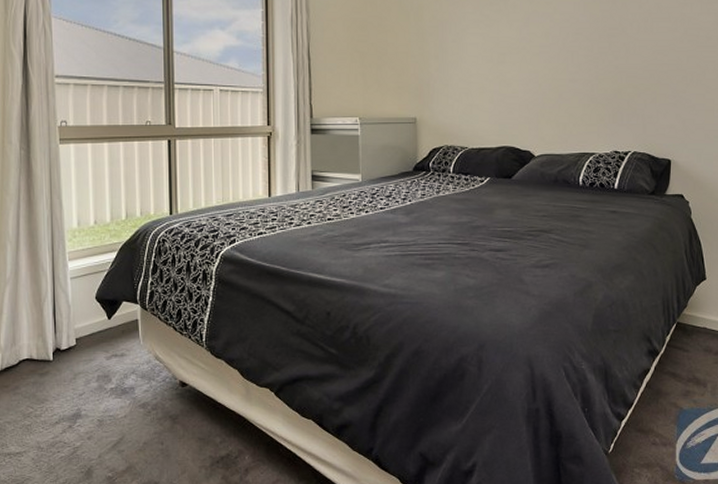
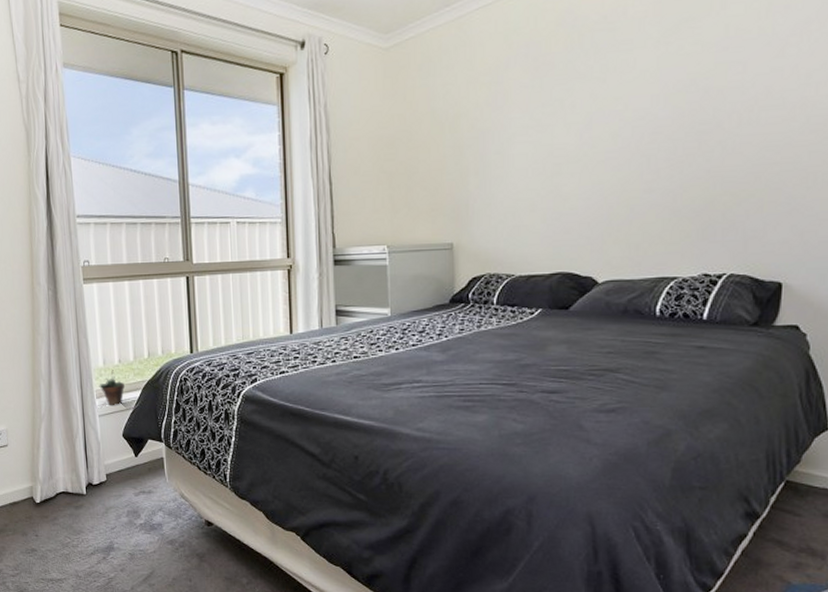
succulent plant: none [72,231,100,268] -> present [99,370,125,406]

